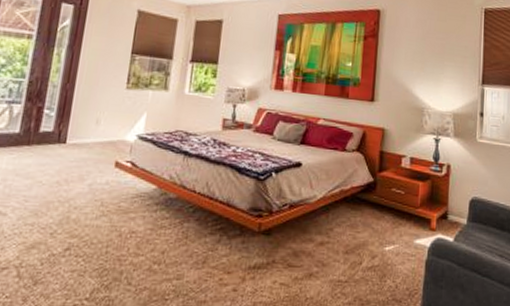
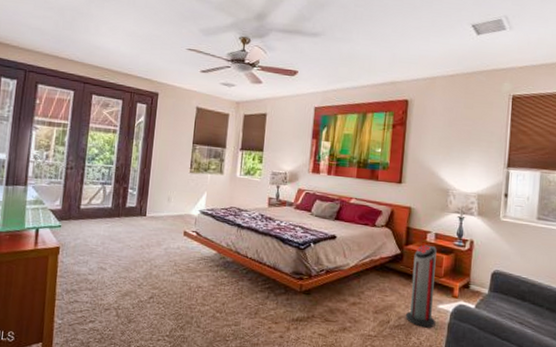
air purifier: none [379,170,413,268] -> present [405,244,437,328]

